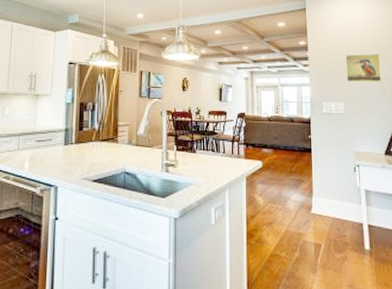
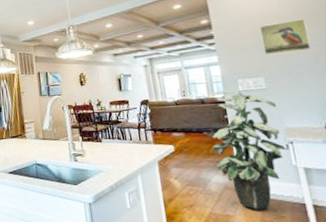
indoor plant: none [288,111,354,229] -> present [202,90,287,210]

